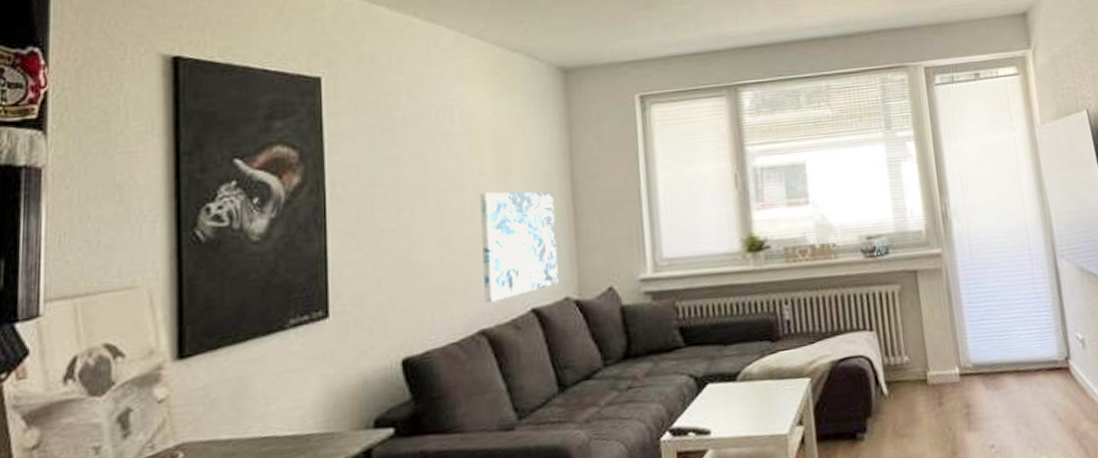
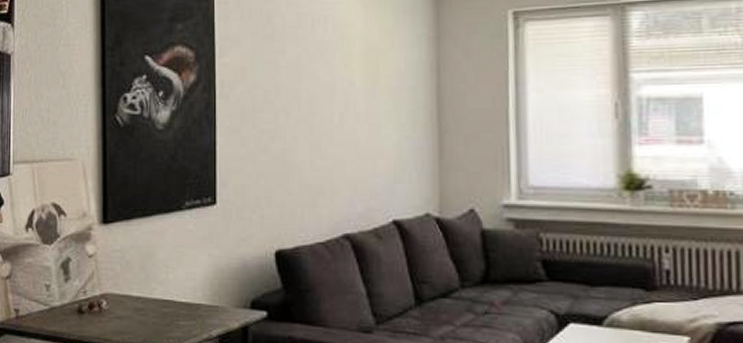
wall art: present [480,191,559,303] -> none [349,102,420,209]

